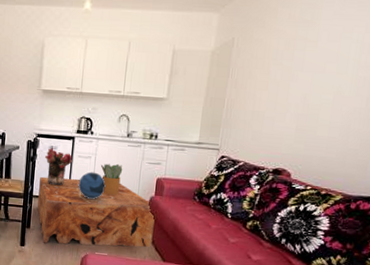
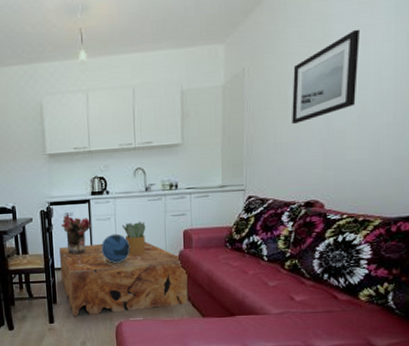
wall art: none [271,17,346,96] -> present [292,29,359,125]

